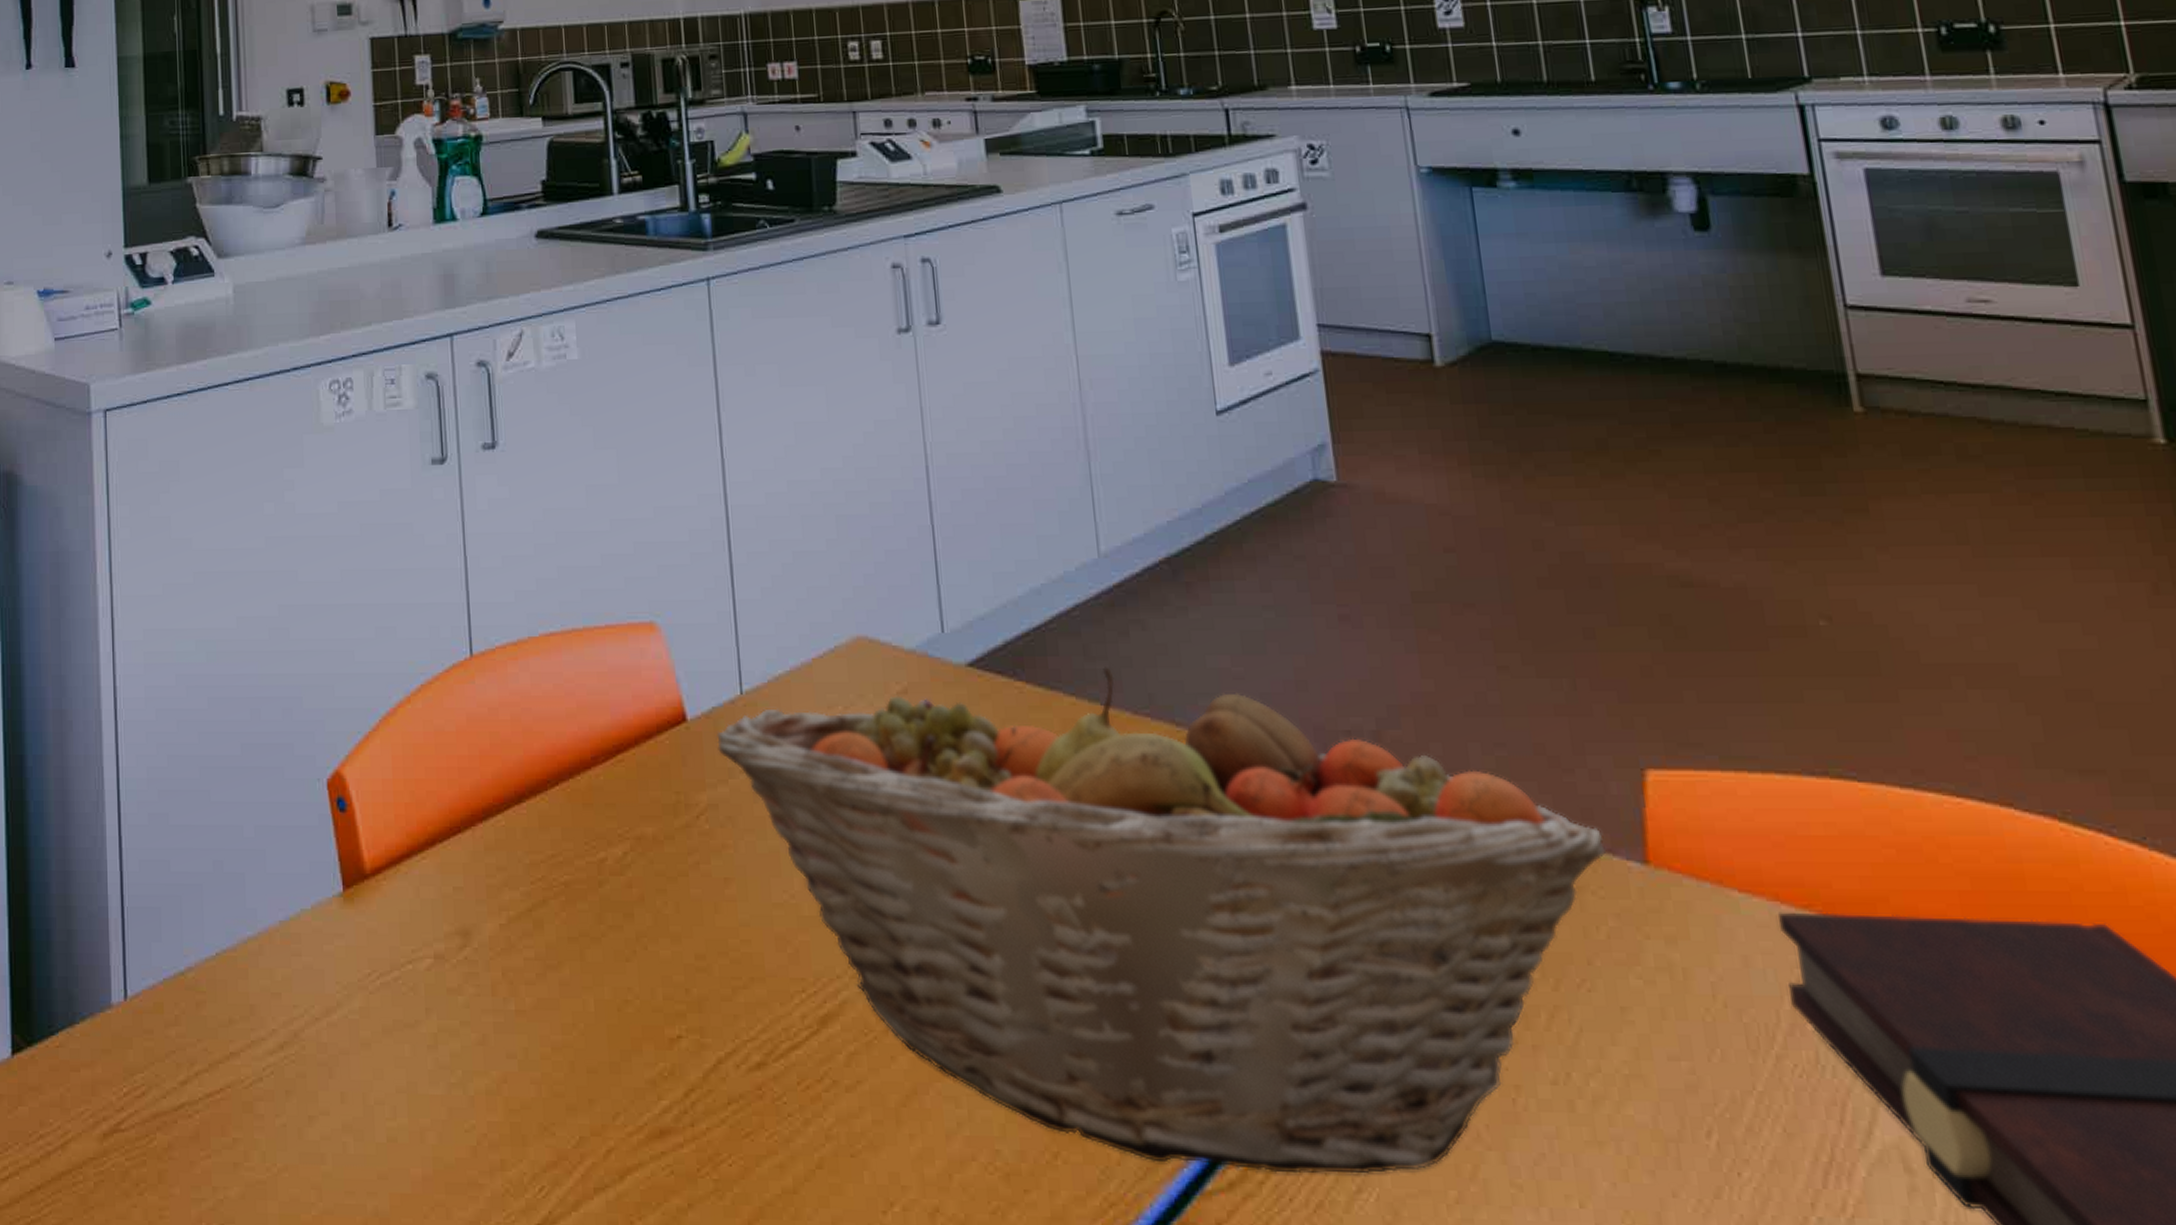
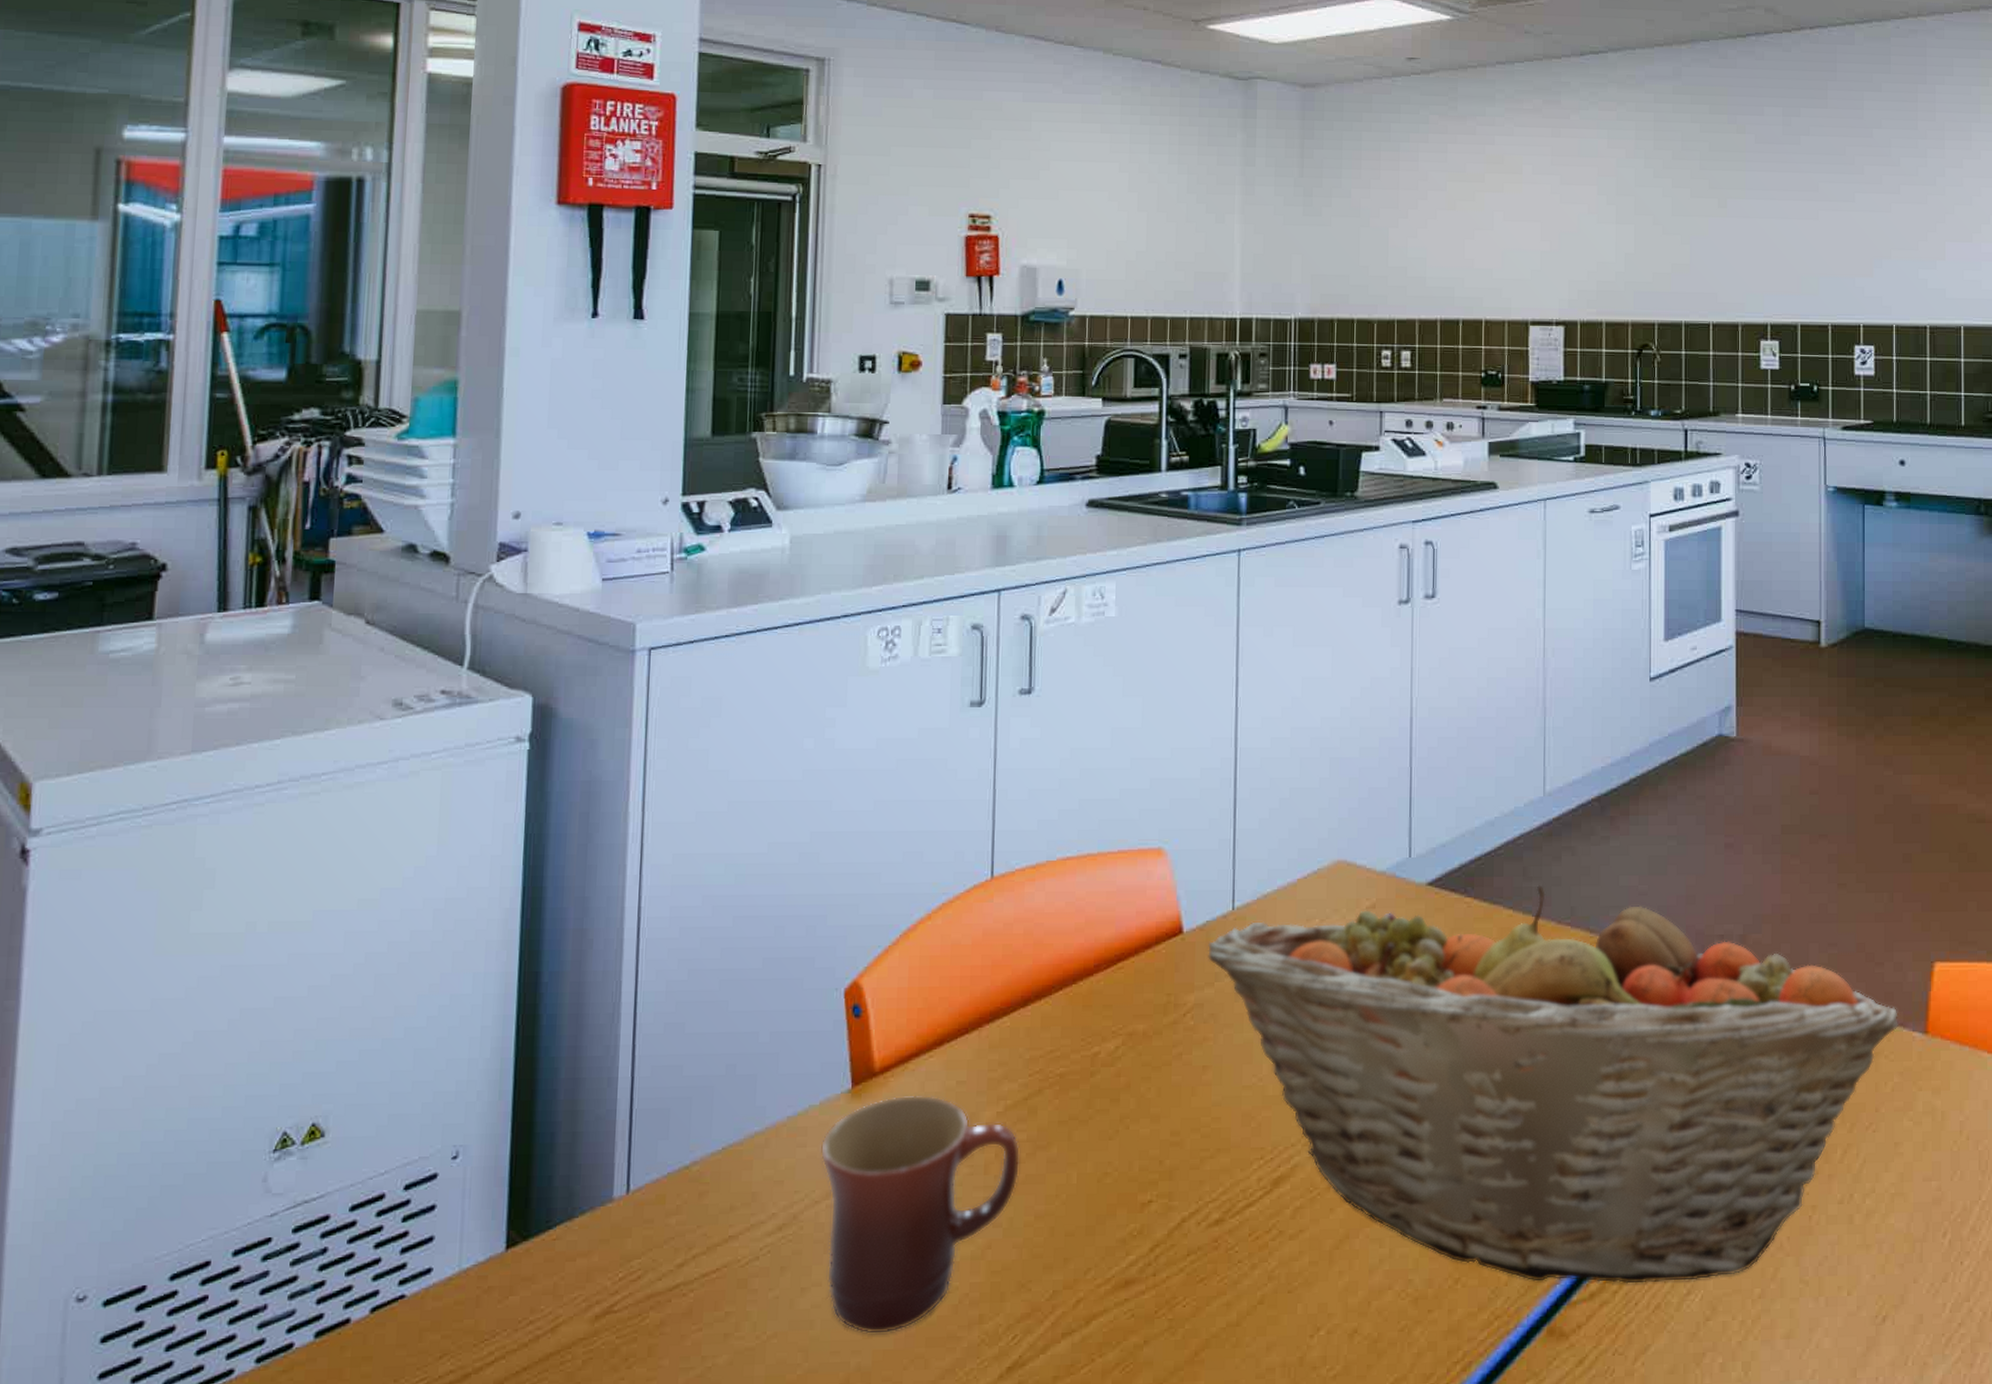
mug: none [315,901,531,1176] -> present [820,1094,1021,1335]

